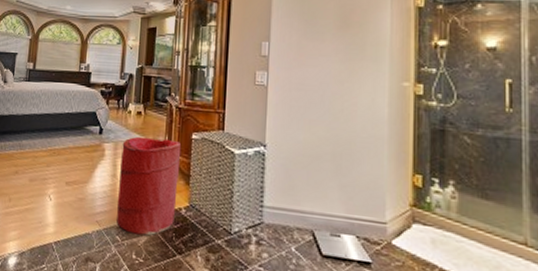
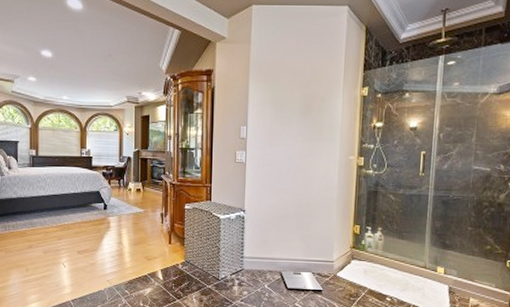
laundry hamper: present [116,136,181,236] -> none [124,209,176,288]

